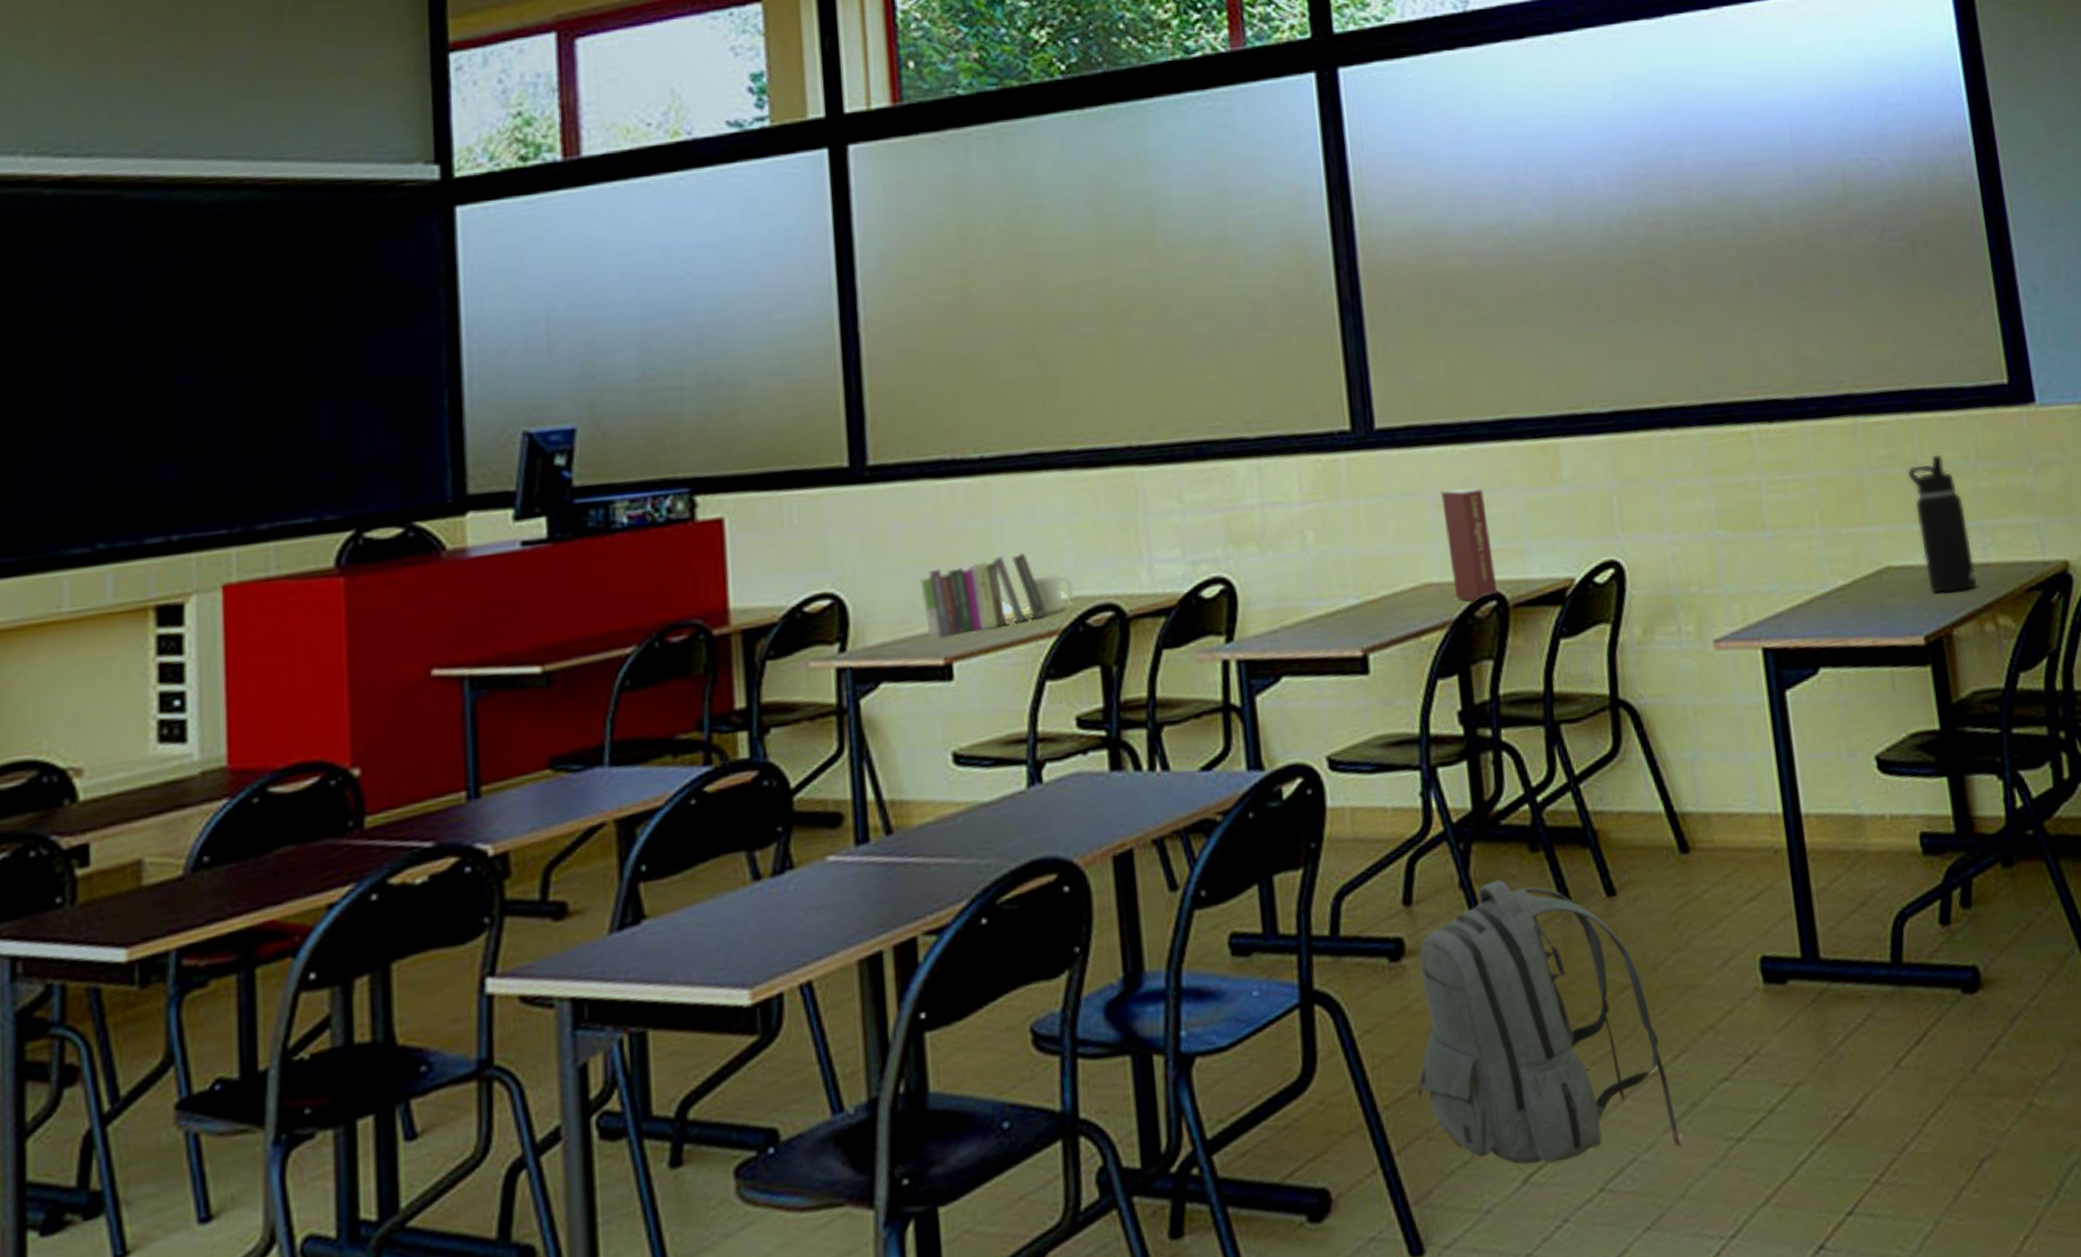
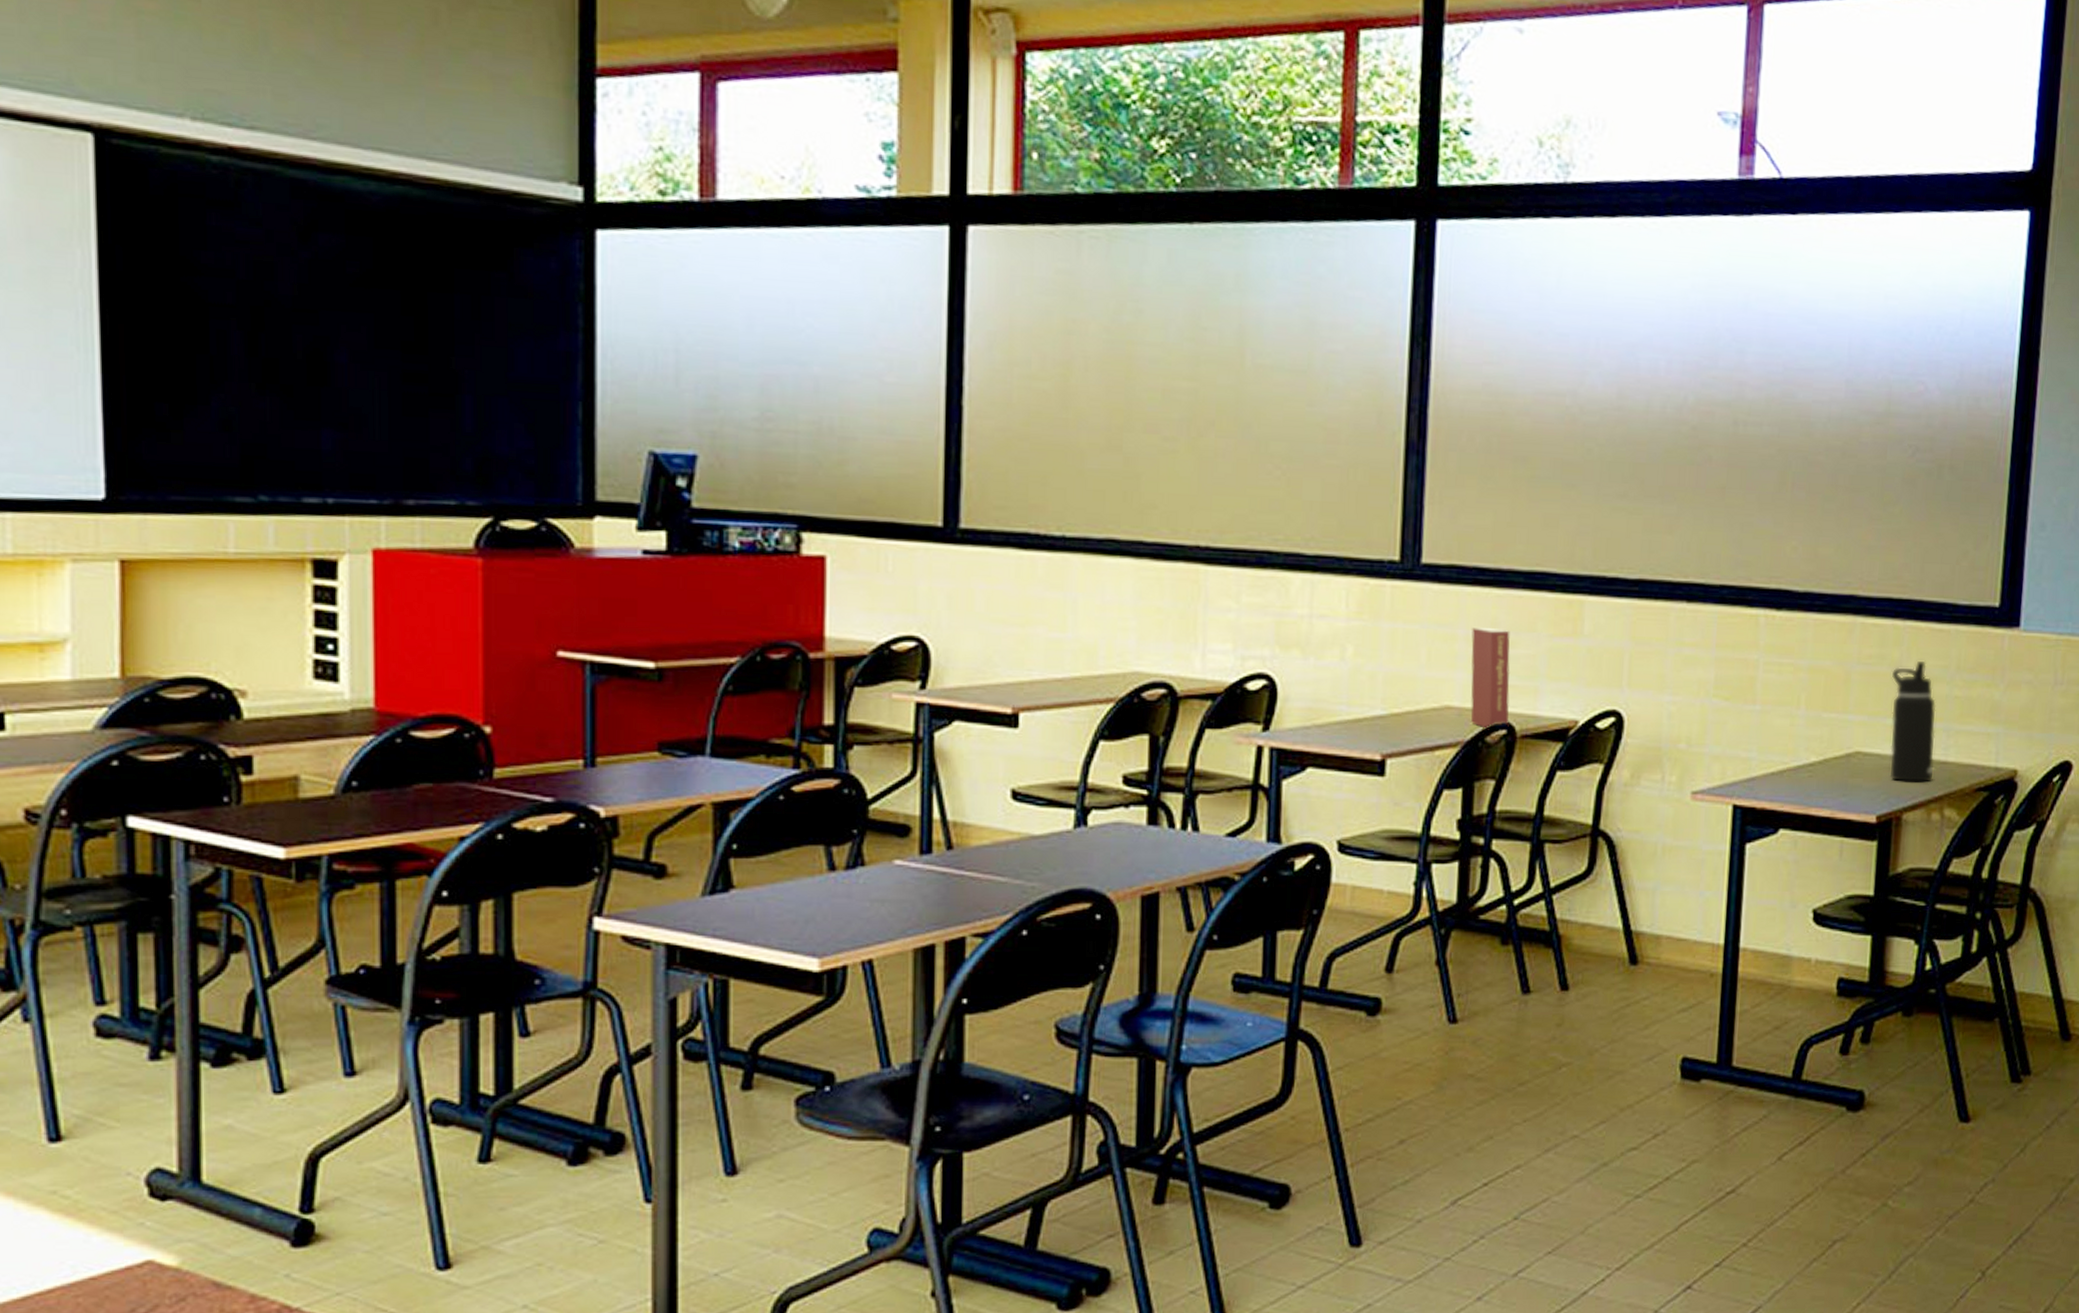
books: present [920,552,1049,641] -> none [997,625,1109,692]
mug: present [1027,573,1074,616] -> none [1090,648,1134,684]
backpack: present [1415,879,1682,1165] -> none [1373,963,1588,1195]

